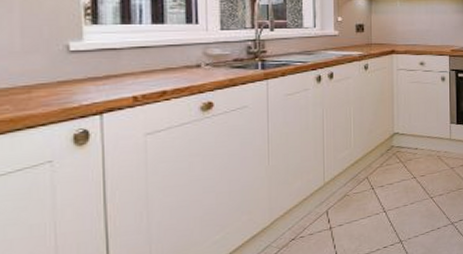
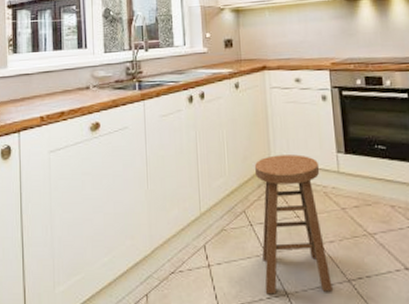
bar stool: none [379,126,439,245] -> present [255,154,332,295]

